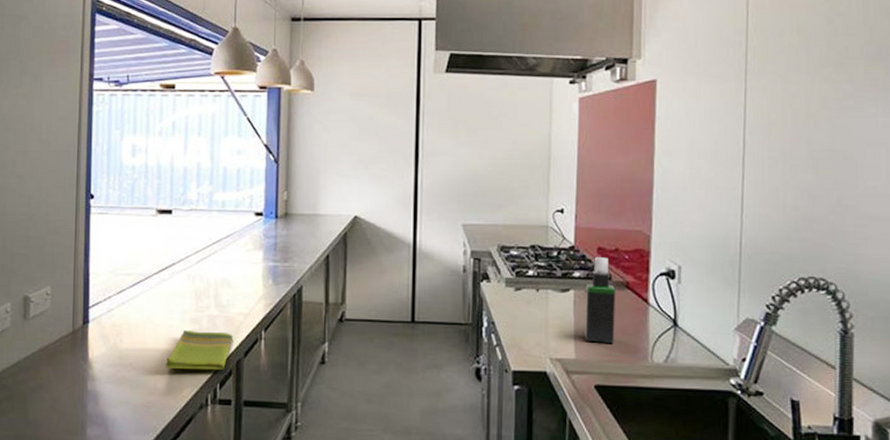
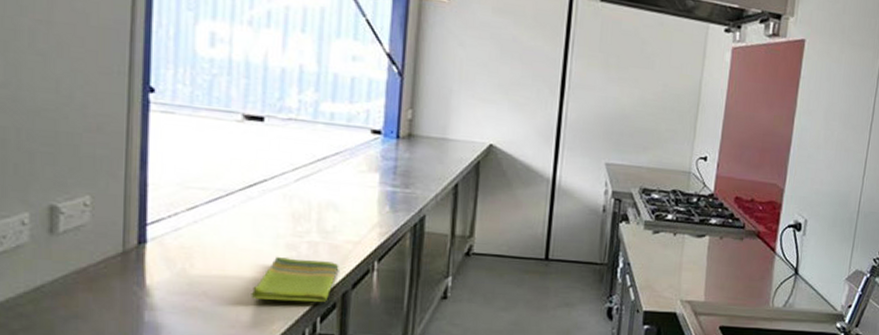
spray bottle: present [584,257,616,343] -> none [714,206,748,288]

